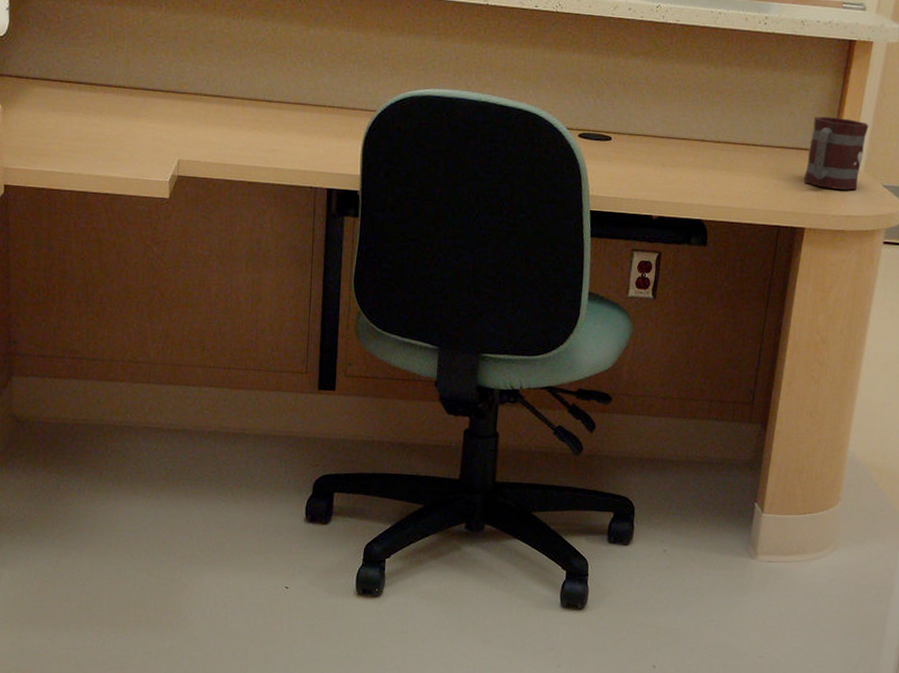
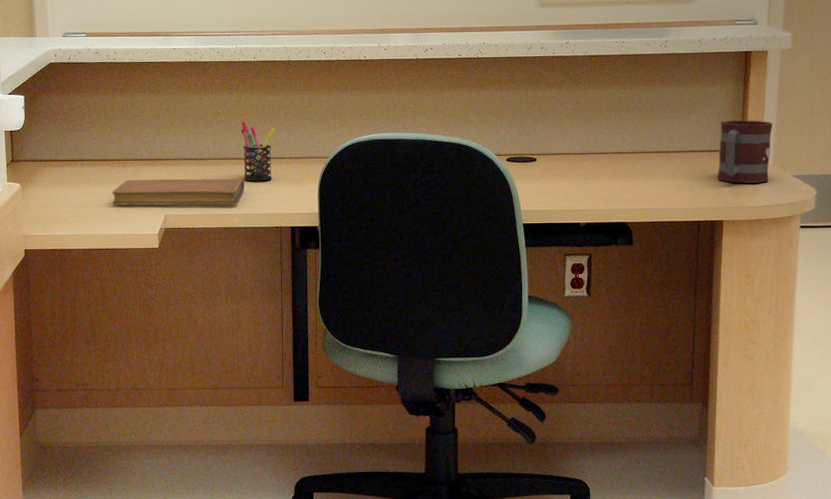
notebook: none [115,112,276,155] -> present [112,178,245,205]
pen holder: none [275,56,316,132] -> present [241,121,276,182]

